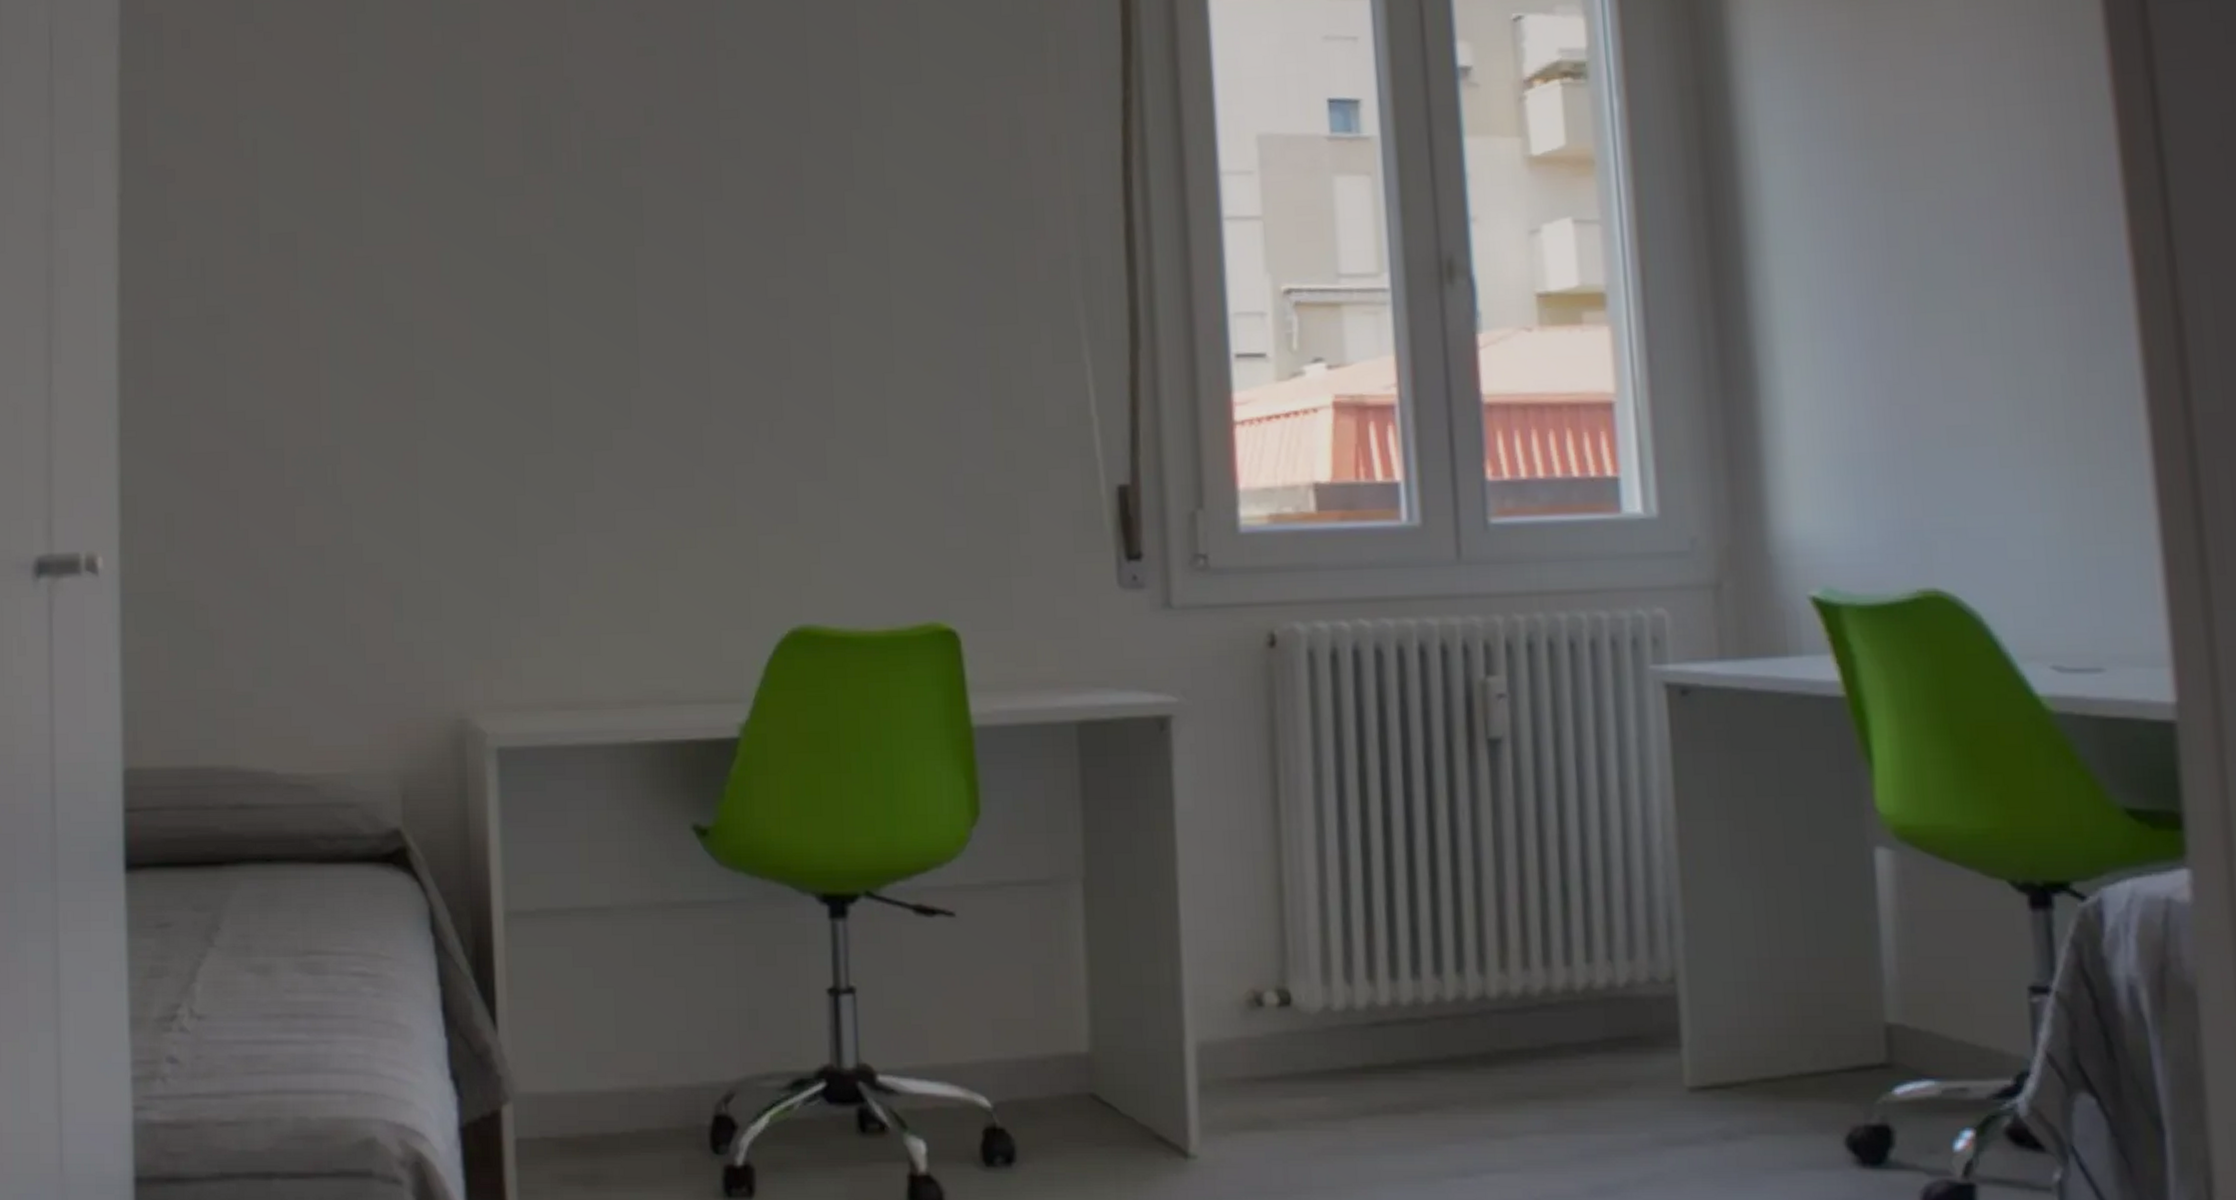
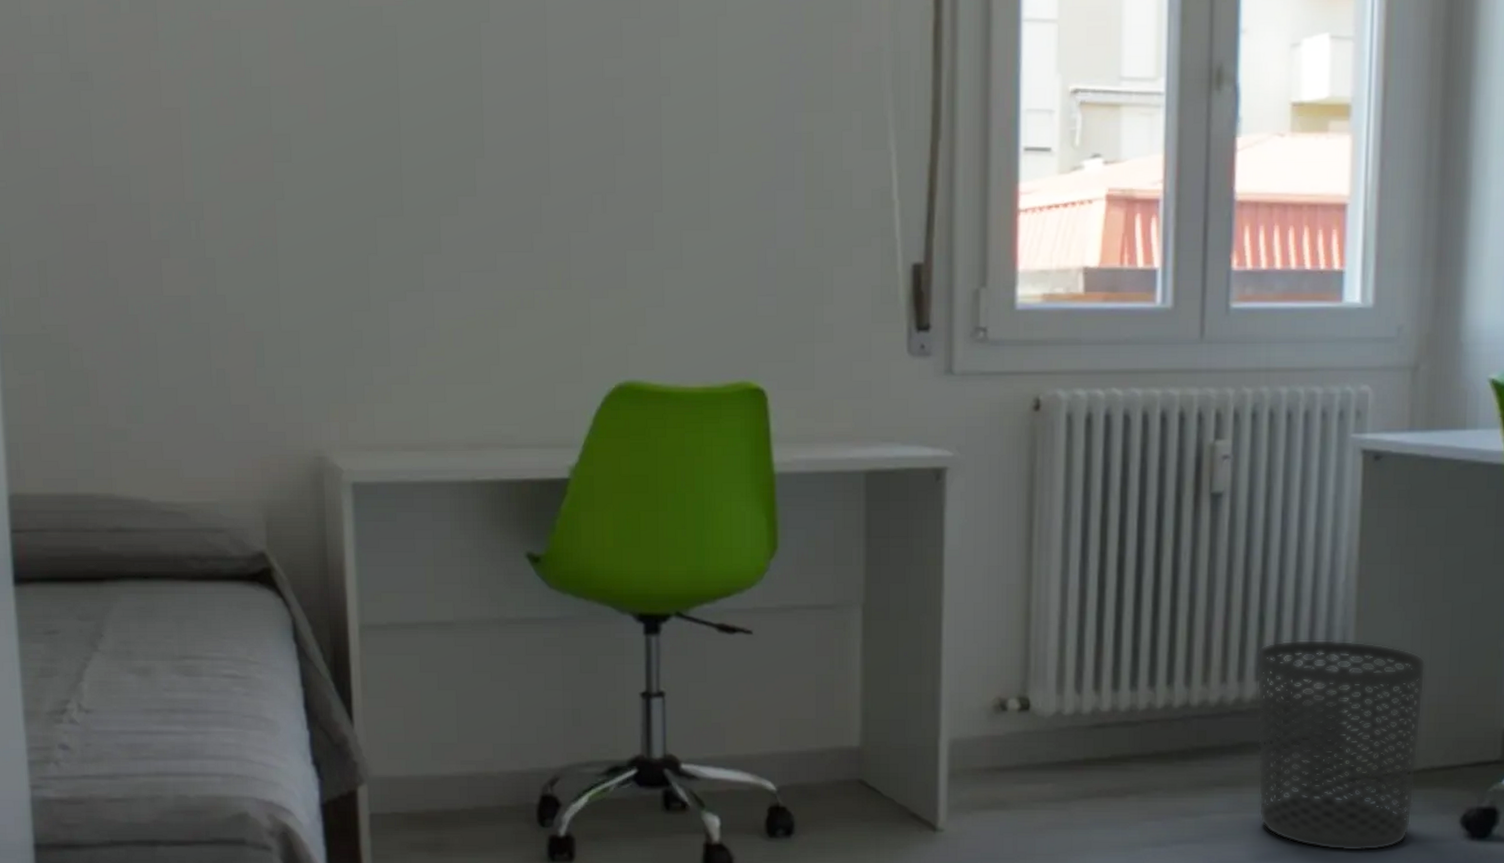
waste bin: none [1564,913,1783,1183] -> present [1256,639,1426,852]

